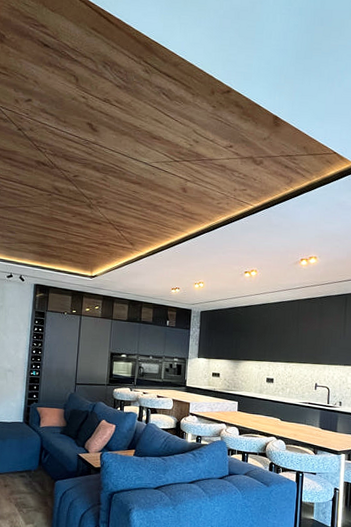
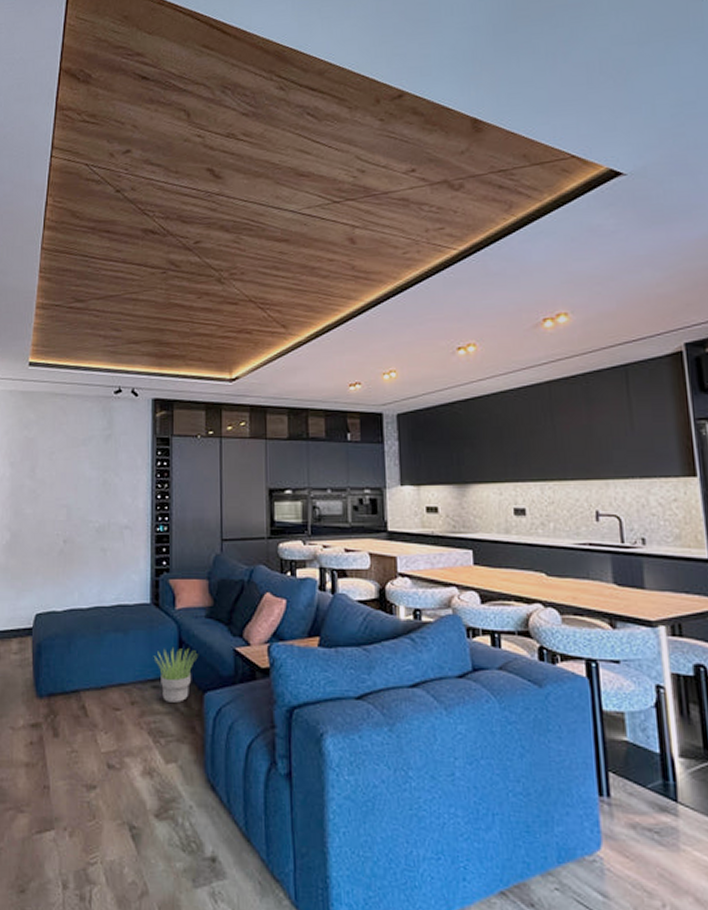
potted plant: none [22,452,53,487] -> present [153,648,198,703]

